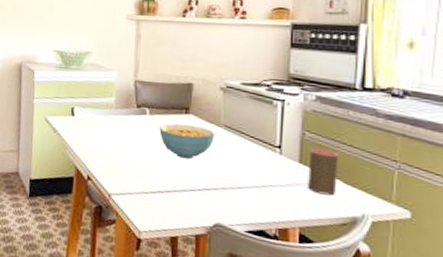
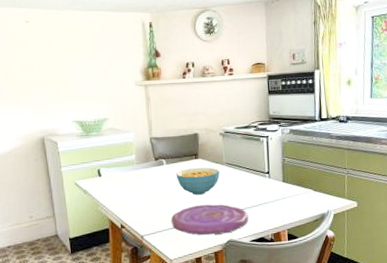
plate: none [146,170,247,215] -> present [171,204,249,235]
cup: present [308,148,339,196] -> none [289,169,310,202]

